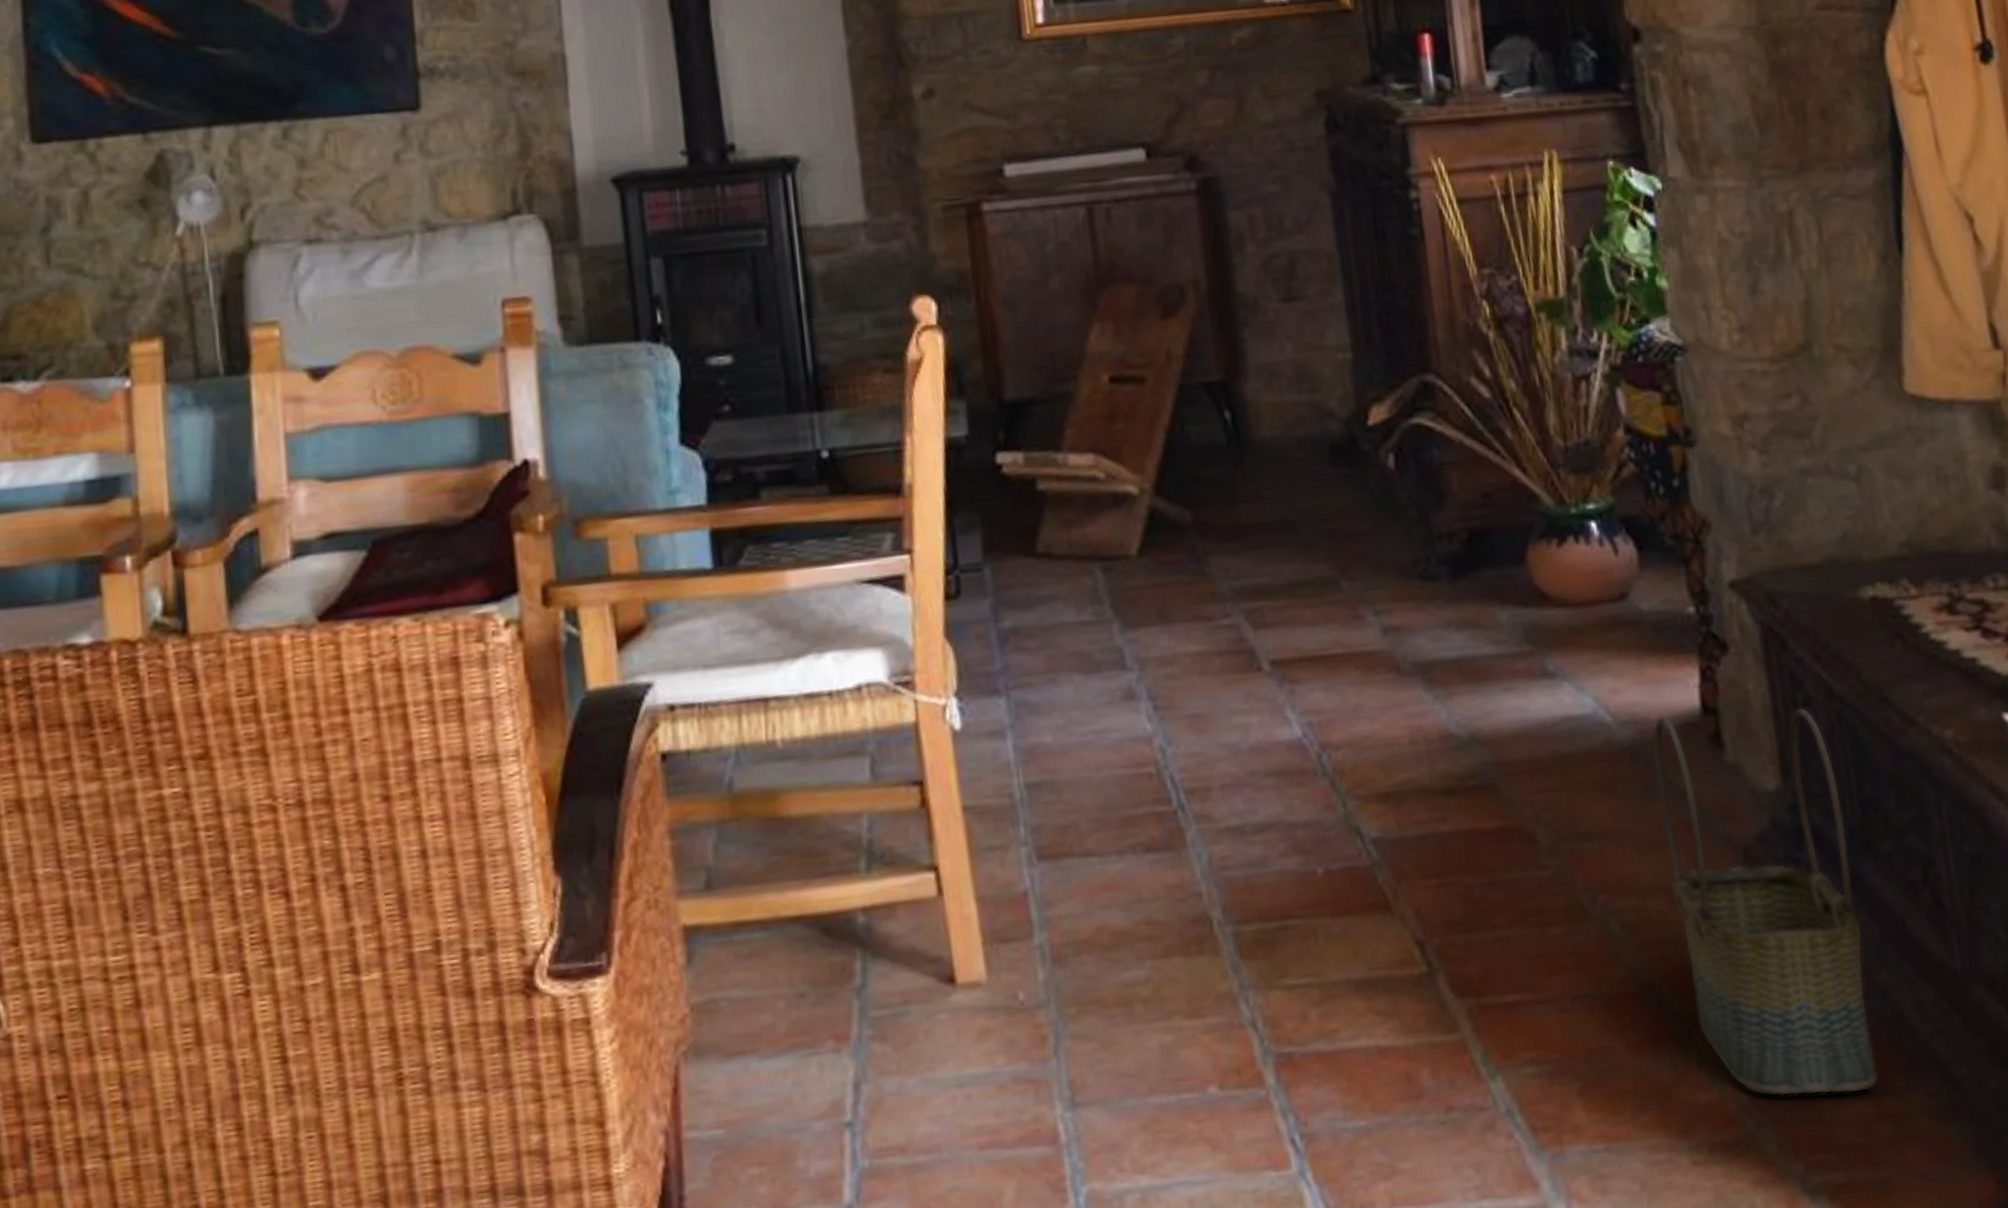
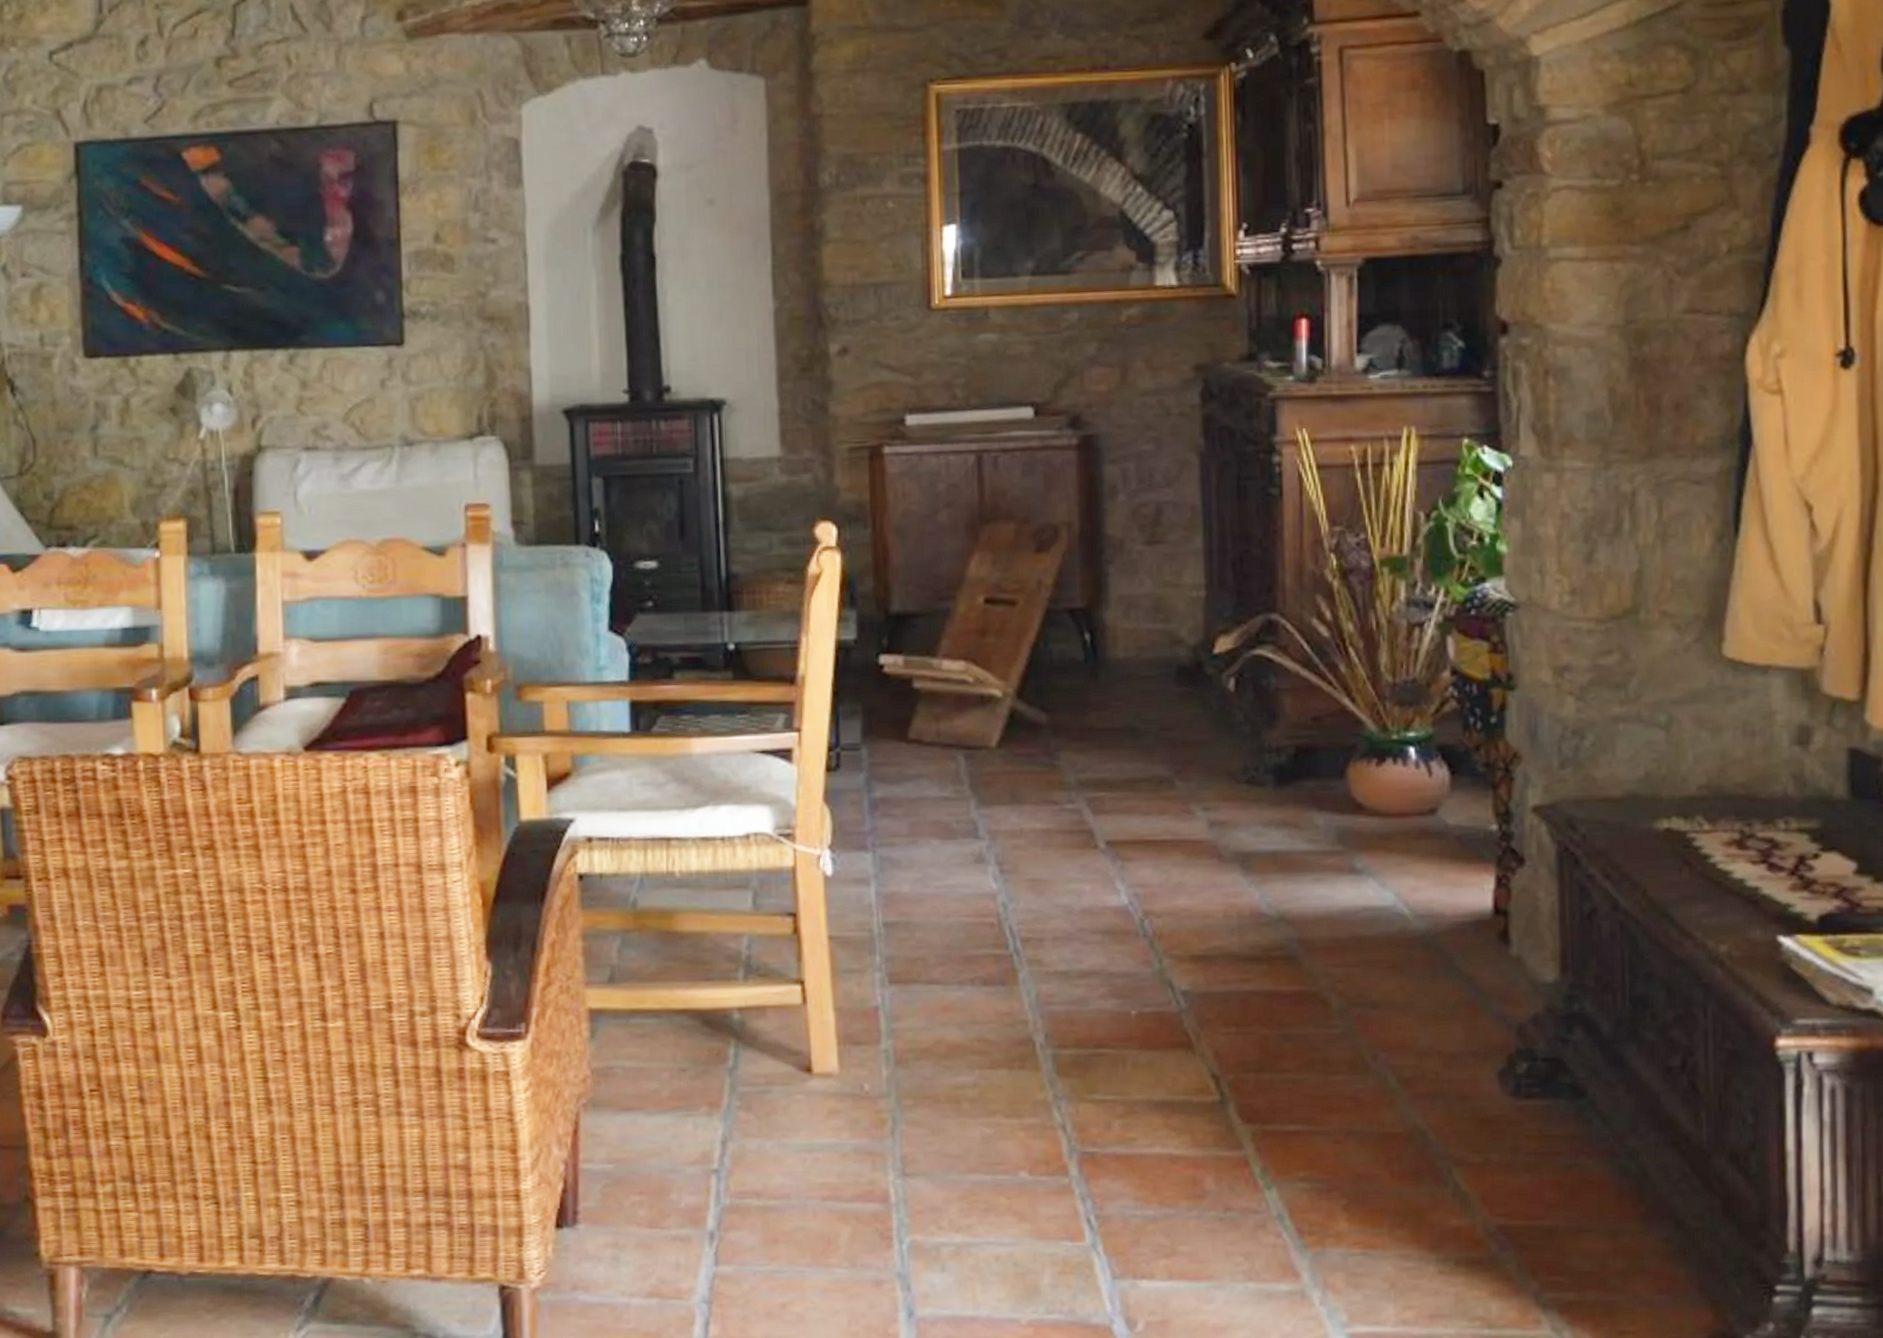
basket: present [1652,707,1879,1097] -> none [1443,912,1619,1232]

